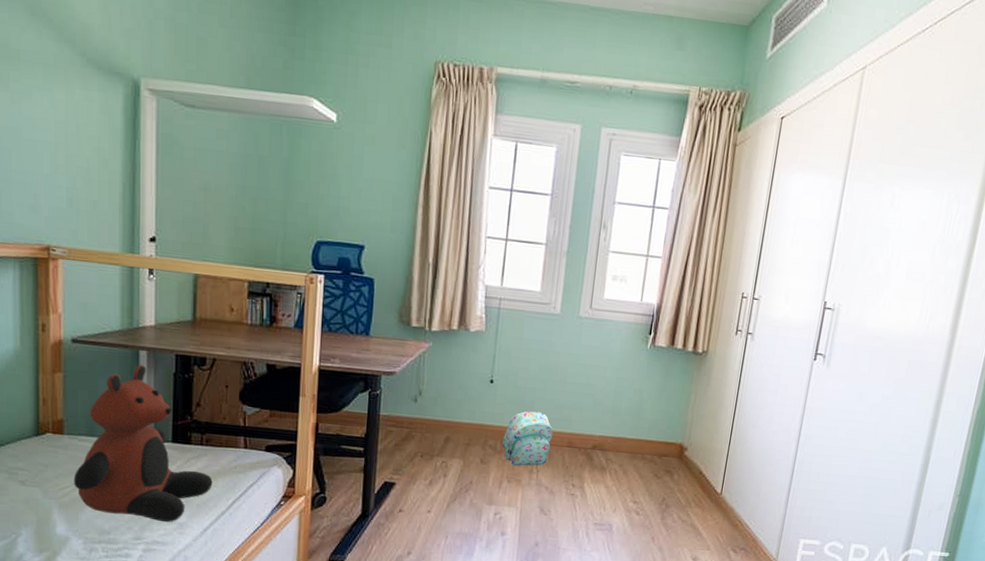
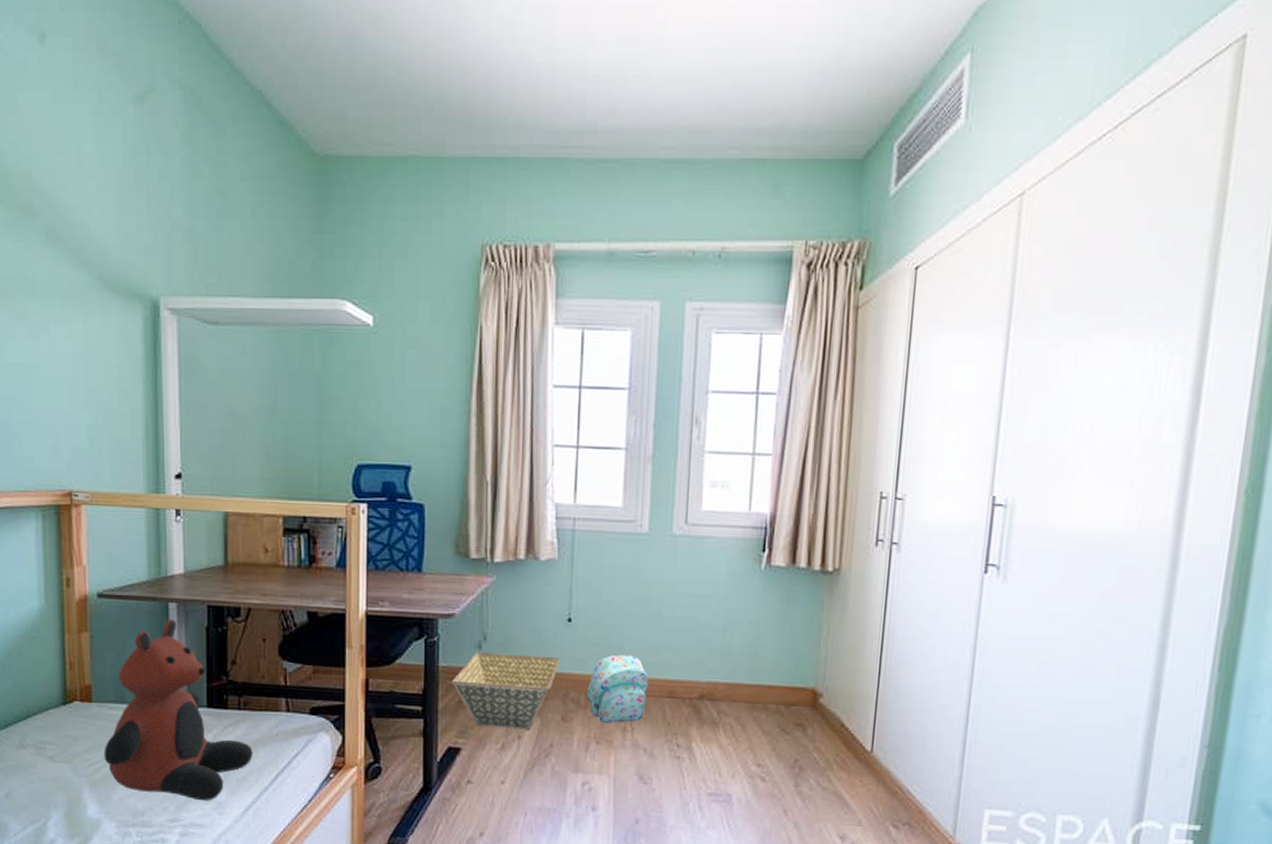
basket: none [390,404,483,470] -> present [451,652,561,730]

